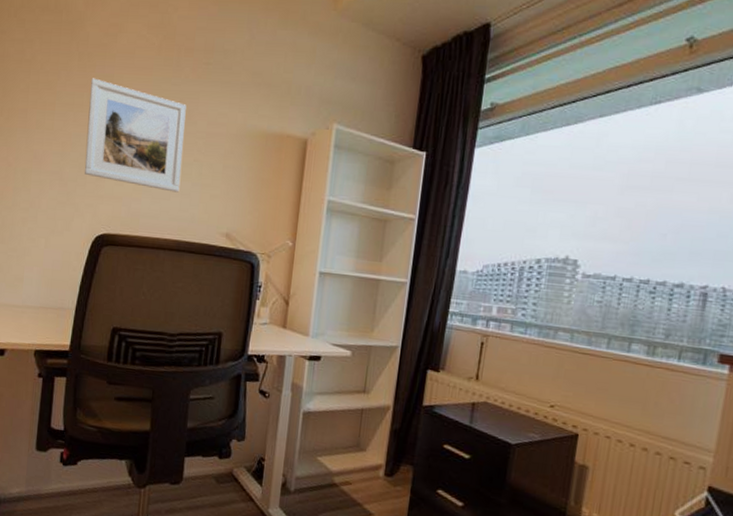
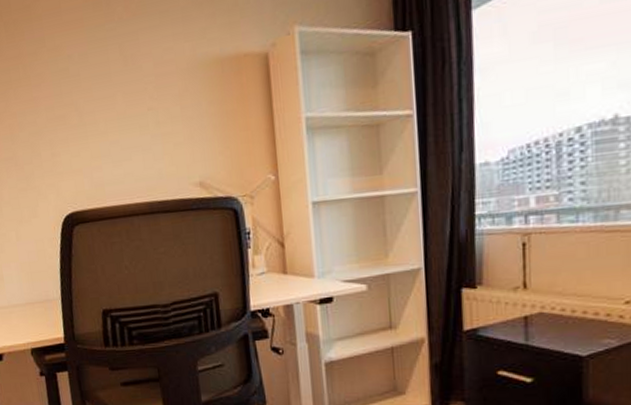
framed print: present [85,78,187,193] -> none [23,46,140,154]

